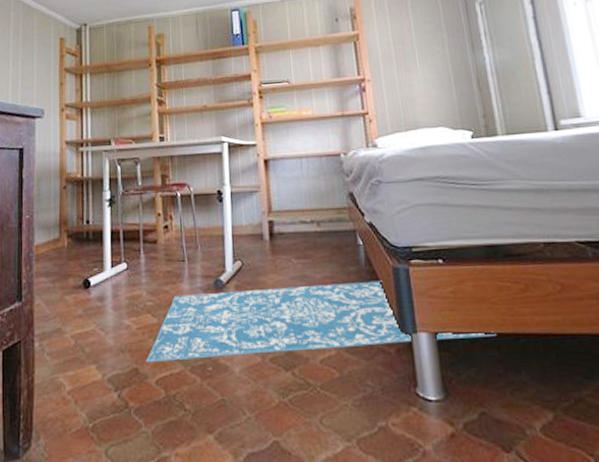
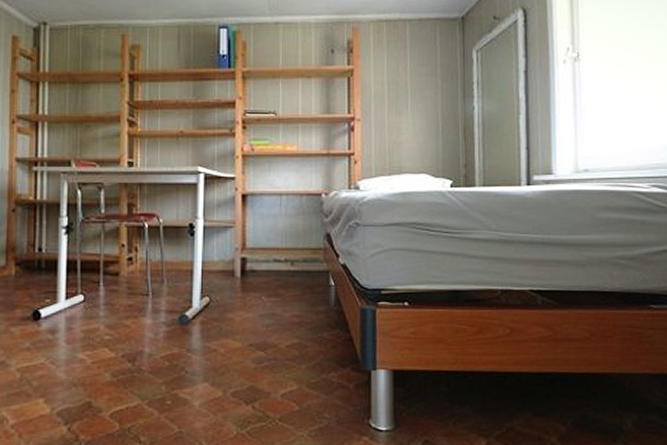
rug: present [145,280,496,362] -> none [99,320,448,396]

